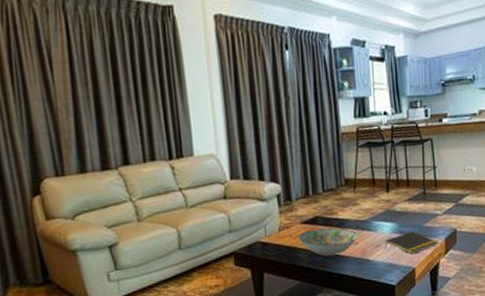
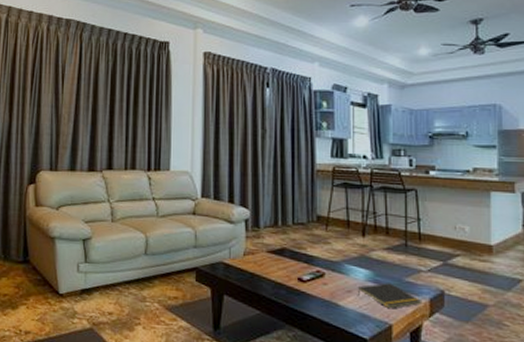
decorative bowl: present [298,228,358,256] -> none [263,260,327,292]

